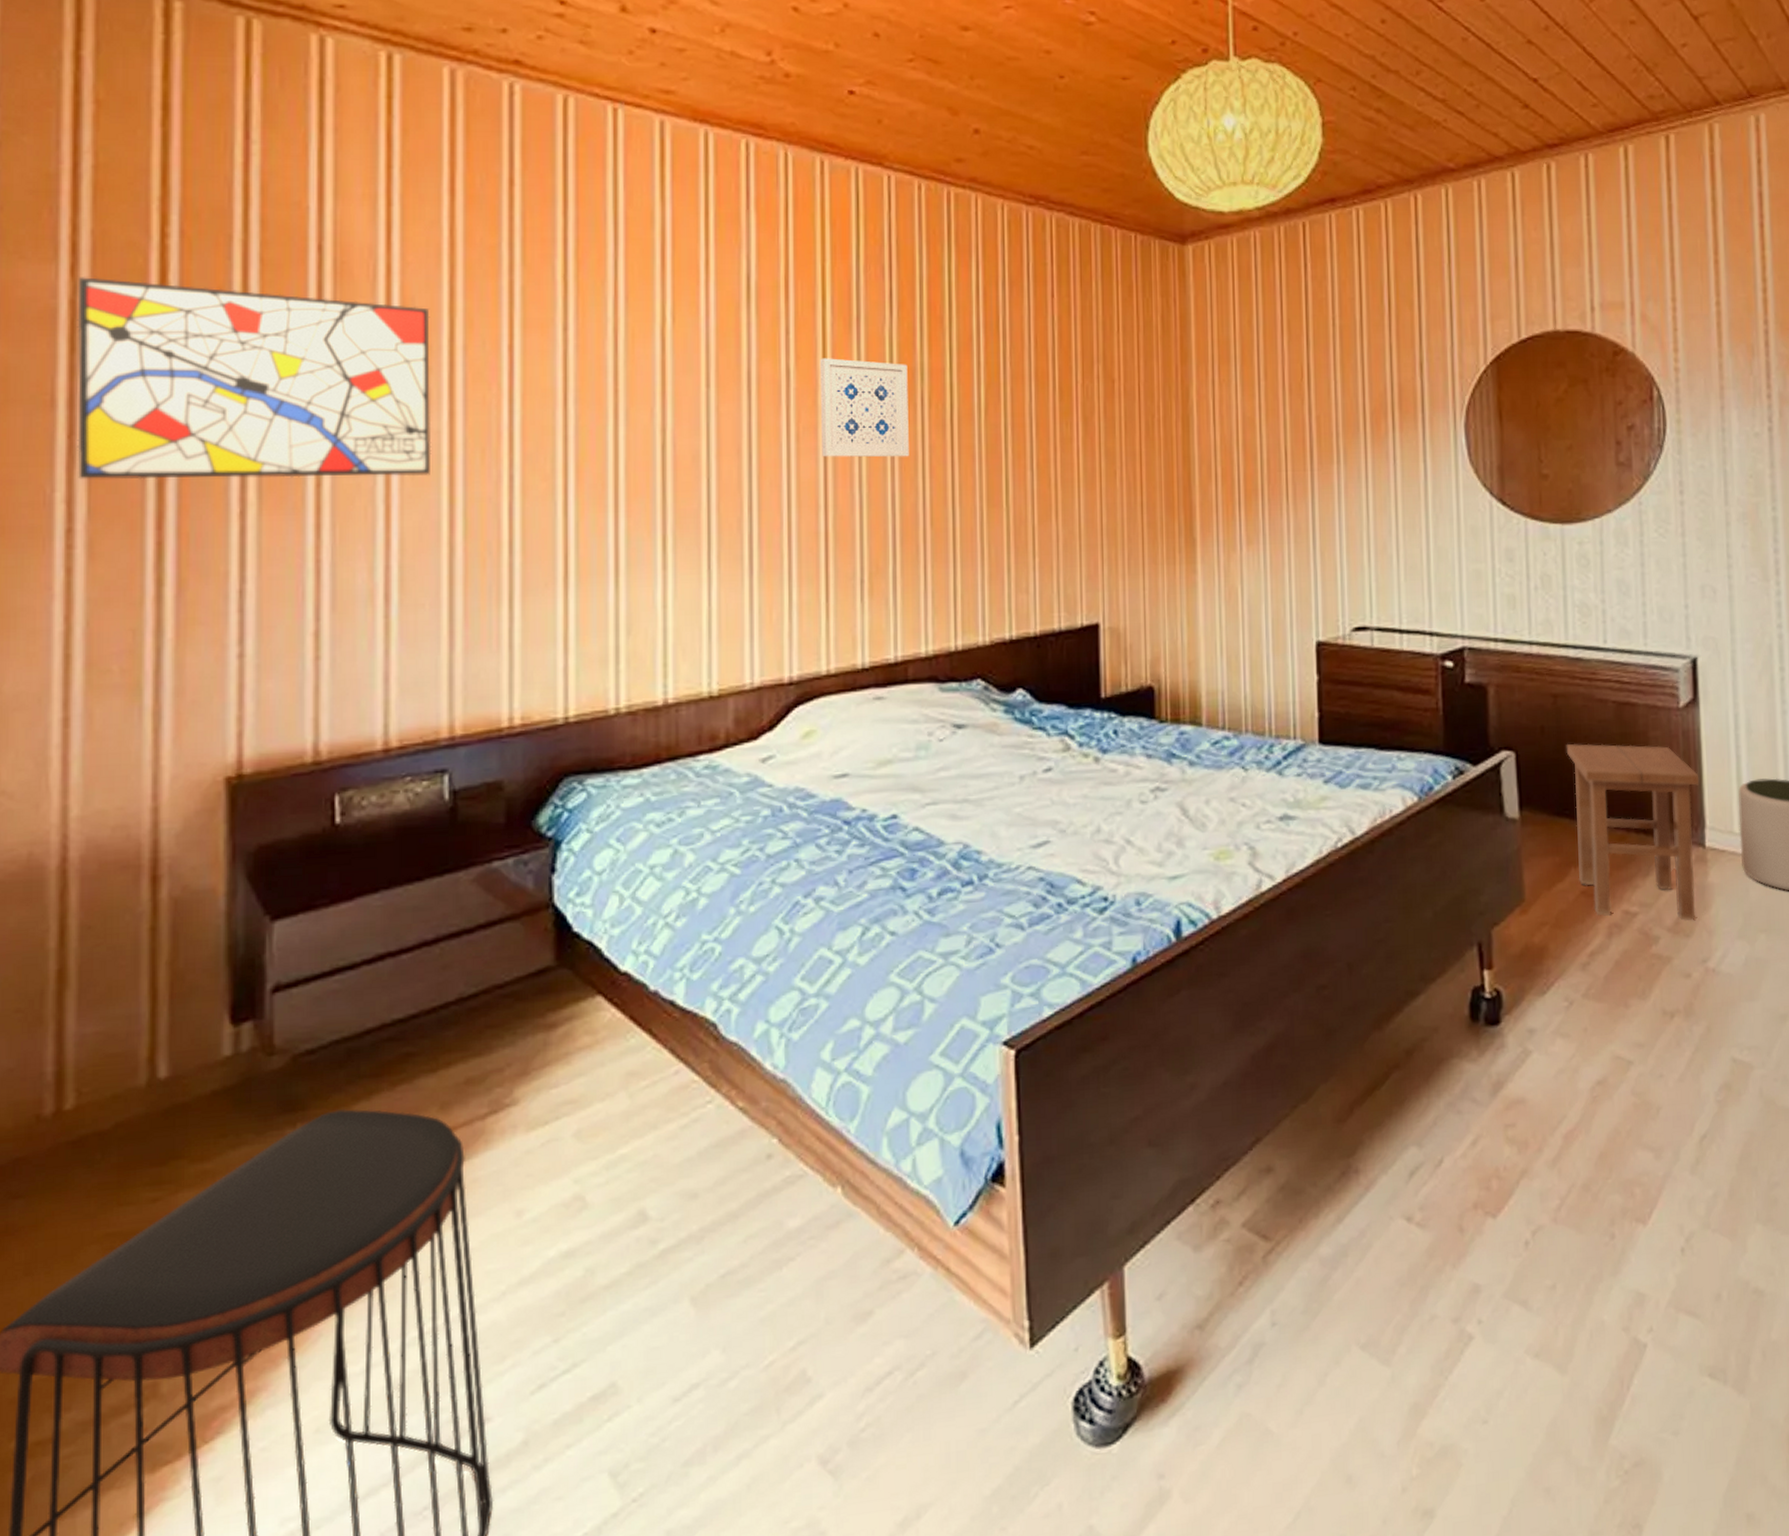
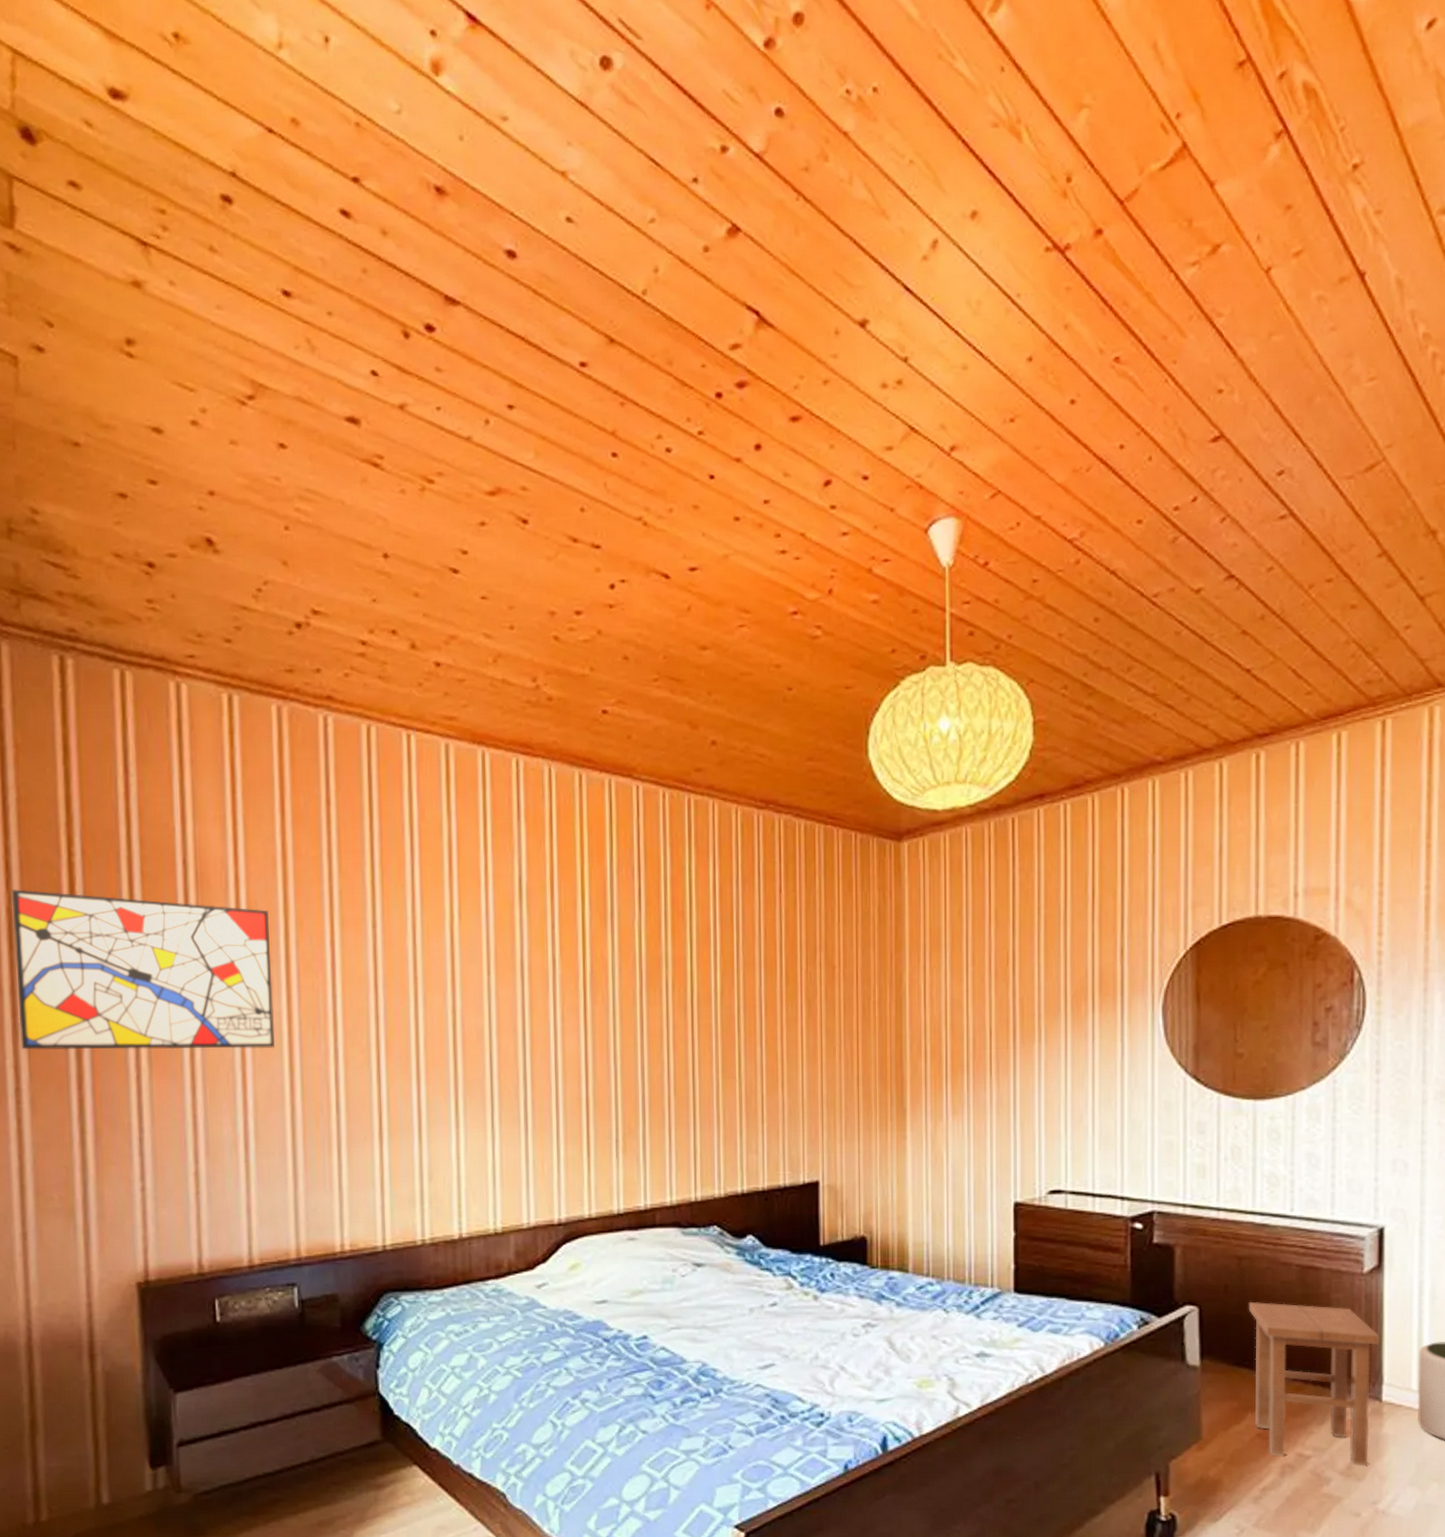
wall art: present [819,358,909,458] -> none [580,949,656,1035]

